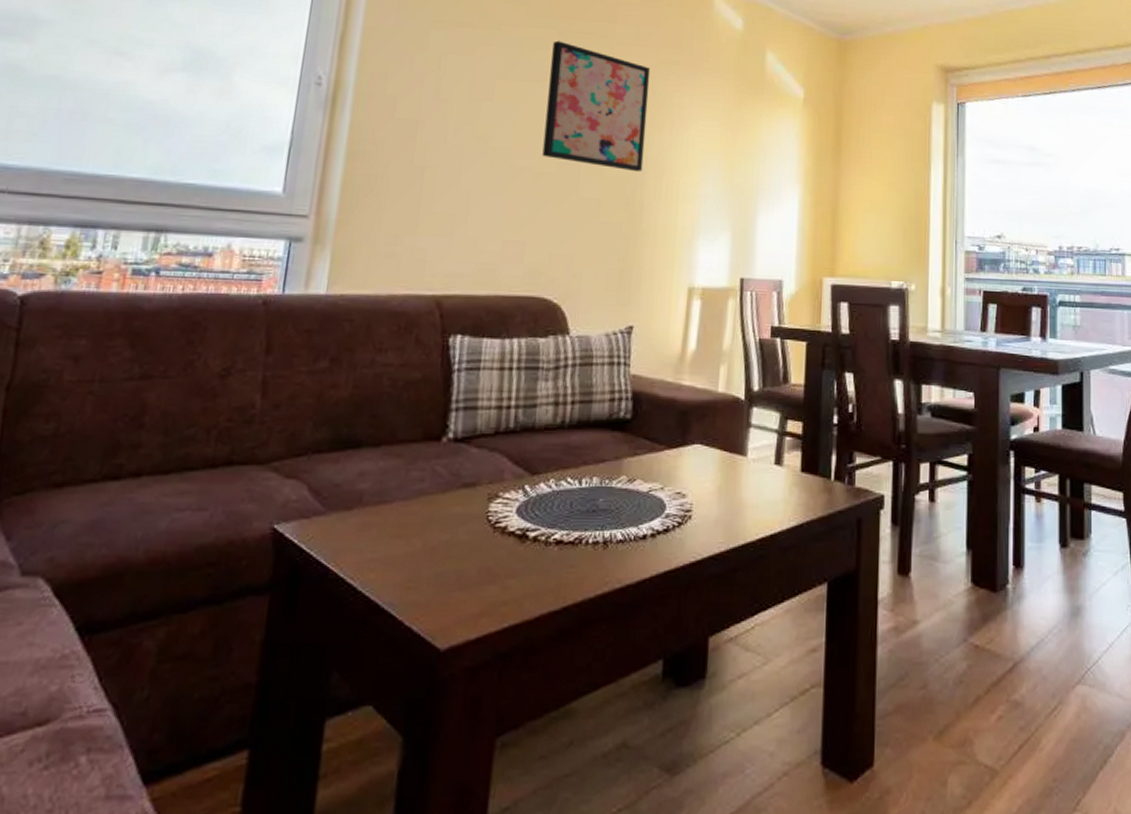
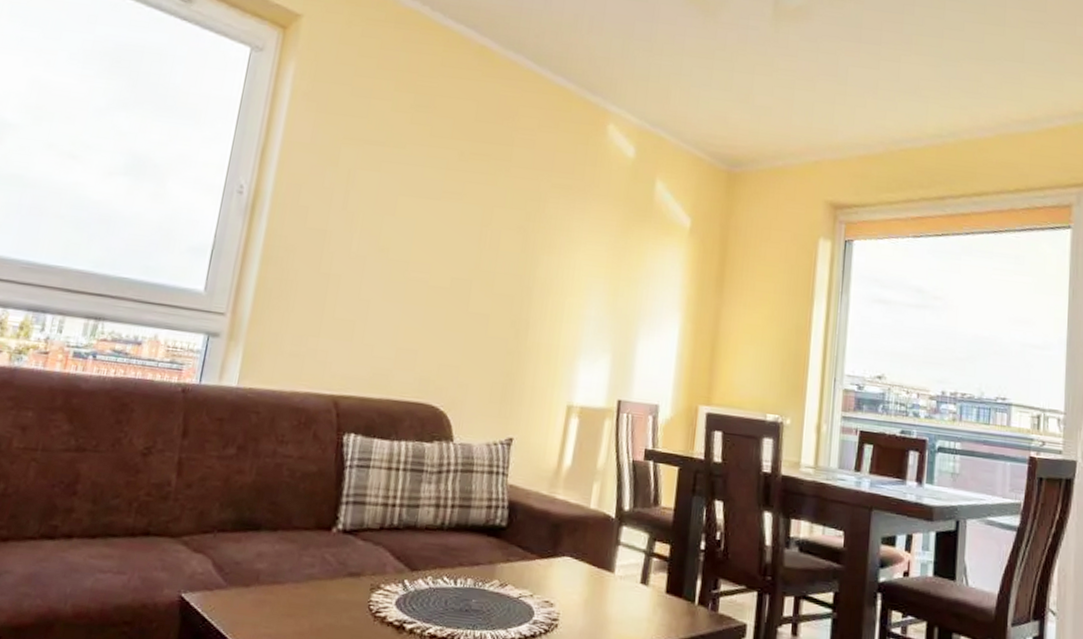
wall art: present [542,40,651,172] -> none [437,161,543,291]

